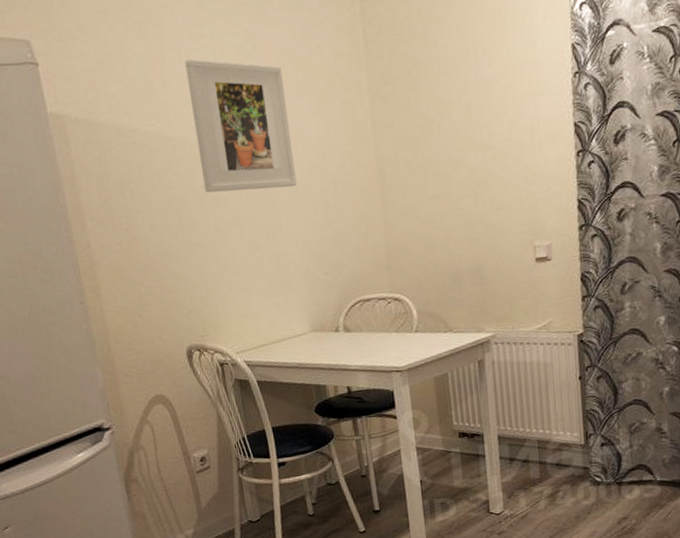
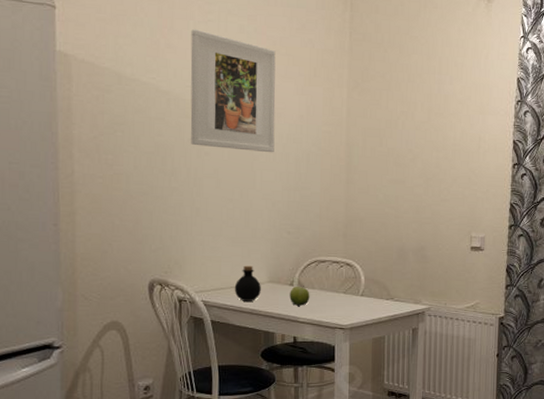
bottle: none [276,316,305,356] -> present [234,265,261,301]
fruit: none [336,330,359,353] -> present [290,286,310,306]

